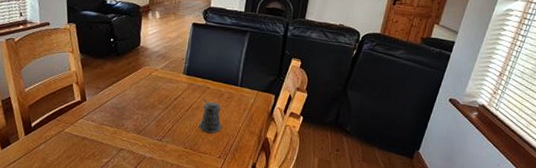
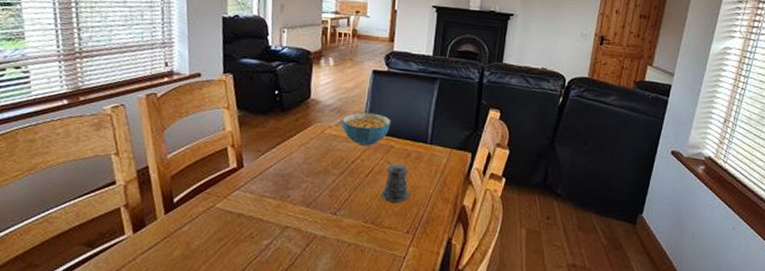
cereal bowl: none [166,58,208,87] -> present [341,112,392,146]

